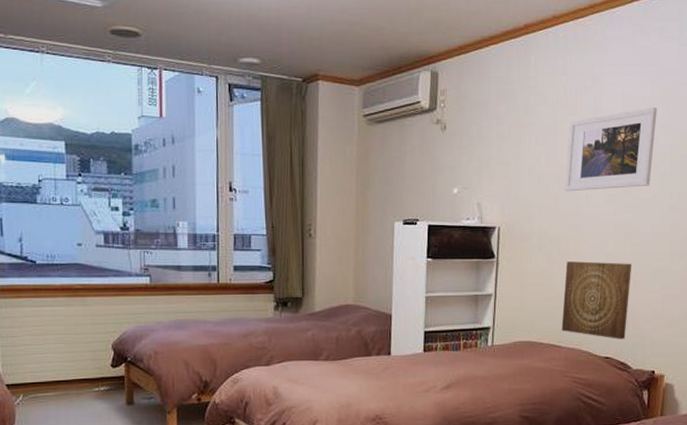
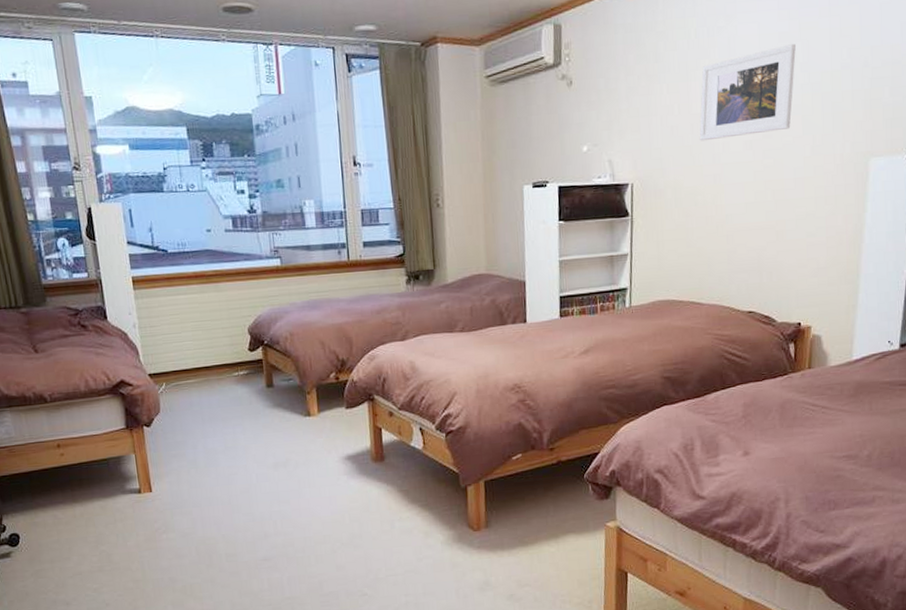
wall art: present [561,261,632,339] -> none [701,212,774,293]

